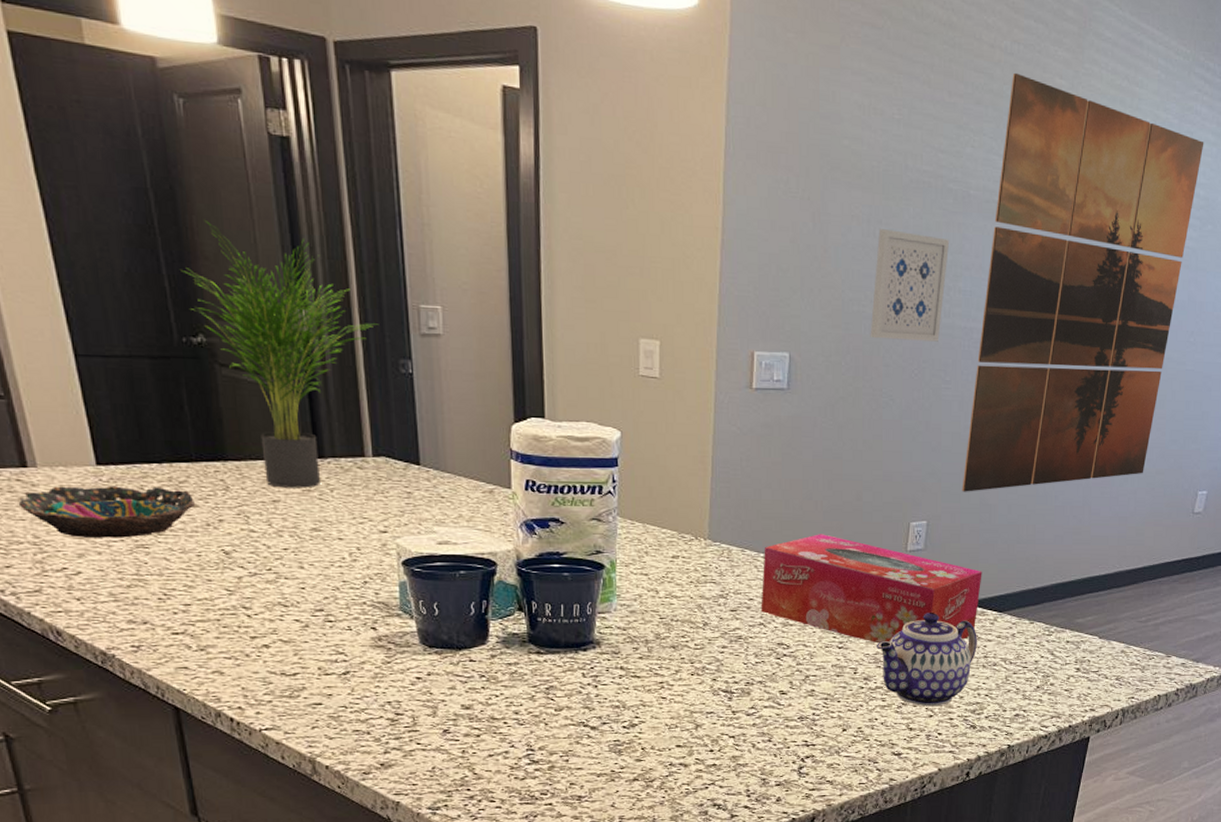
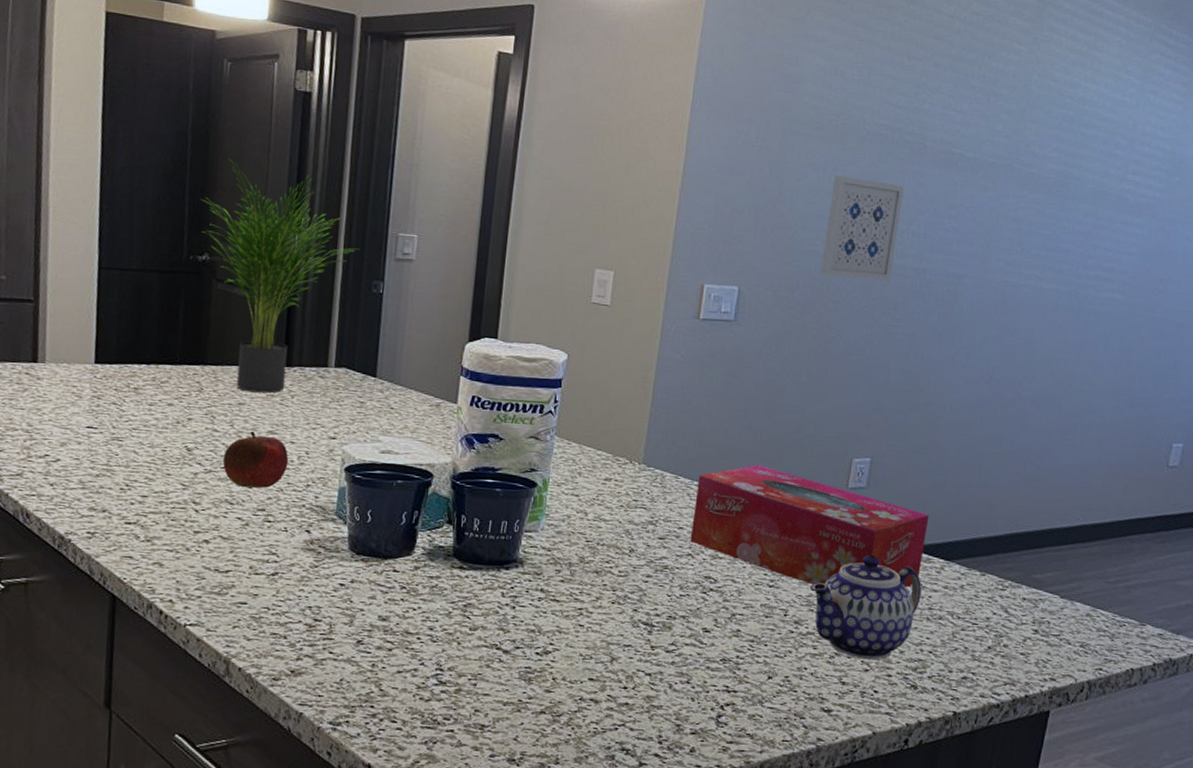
bowl: present [18,486,196,538] -> none [22,380,172,431]
fruit: none [266,529,340,589] -> present [222,431,289,488]
wall art: present [962,72,1204,492] -> none [909,39,1169,431]

